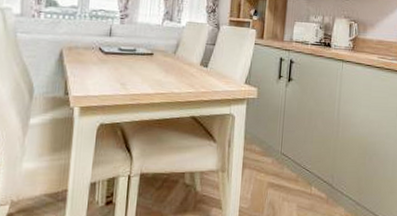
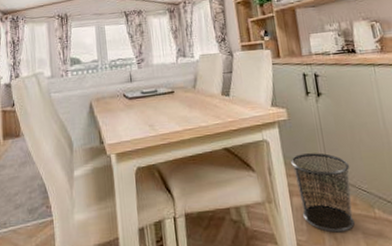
waste bin: none [250,131,301,204] -> present [291,153,355,233]

